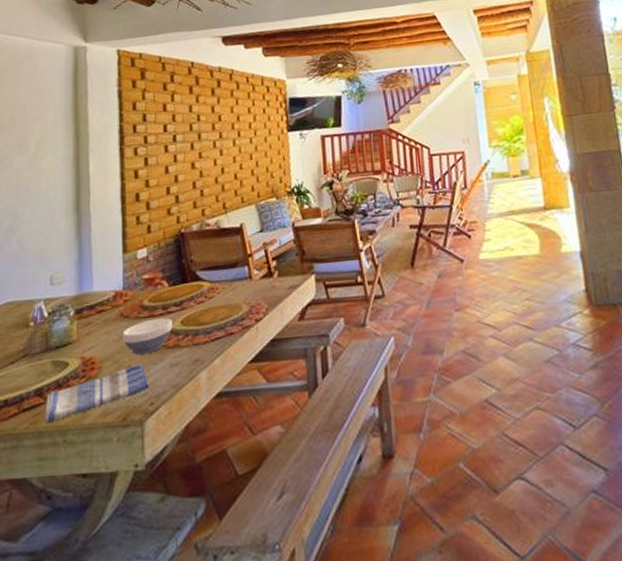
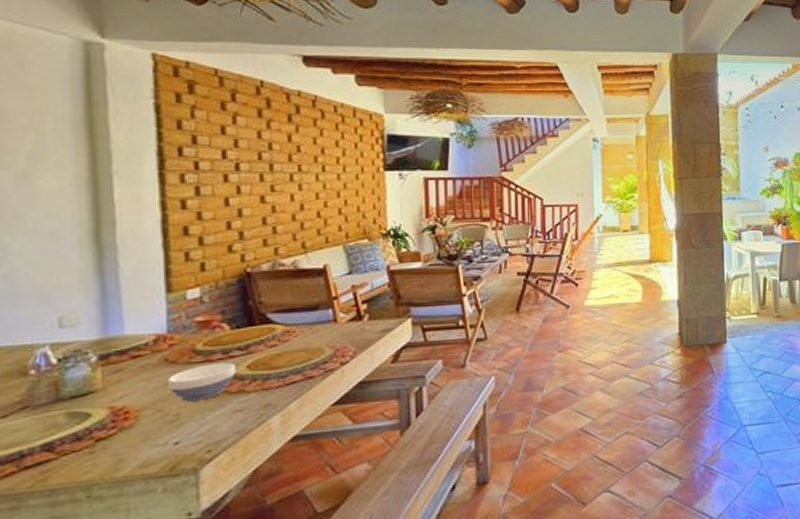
dish towel: present [44,364,149,424] -> none [57,411,206,481]

